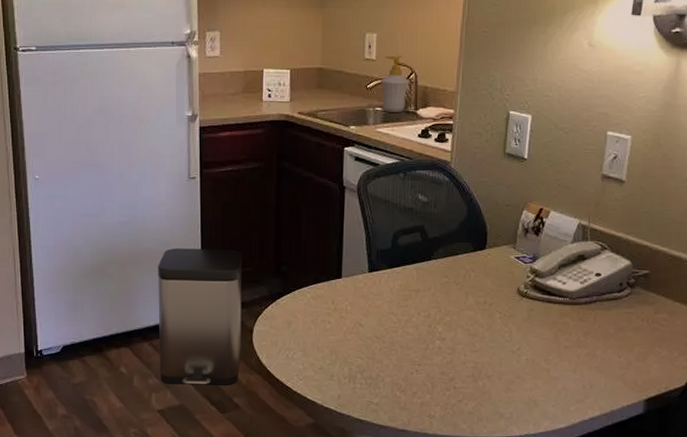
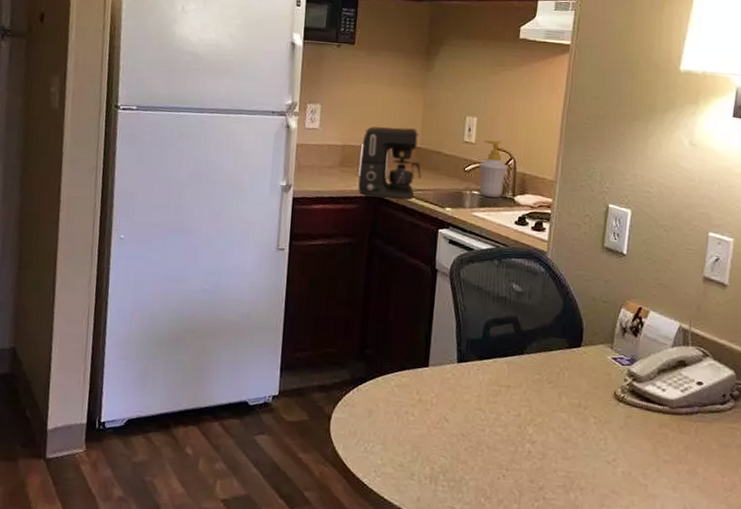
pedal bin: present [157,248,242,385] -> none [227,321,326,477]
coffee maker: none [263,49,324,120] -> present [358,126,421,199]

